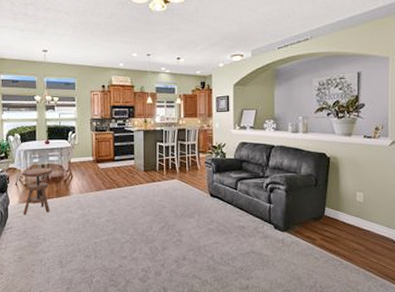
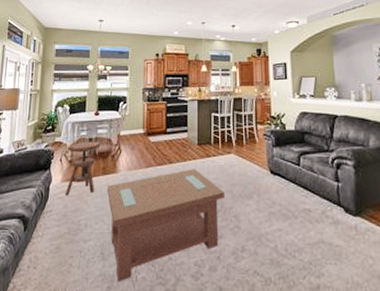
coffee table: none [62,192,168,285] -> present [107,169,224,283]

